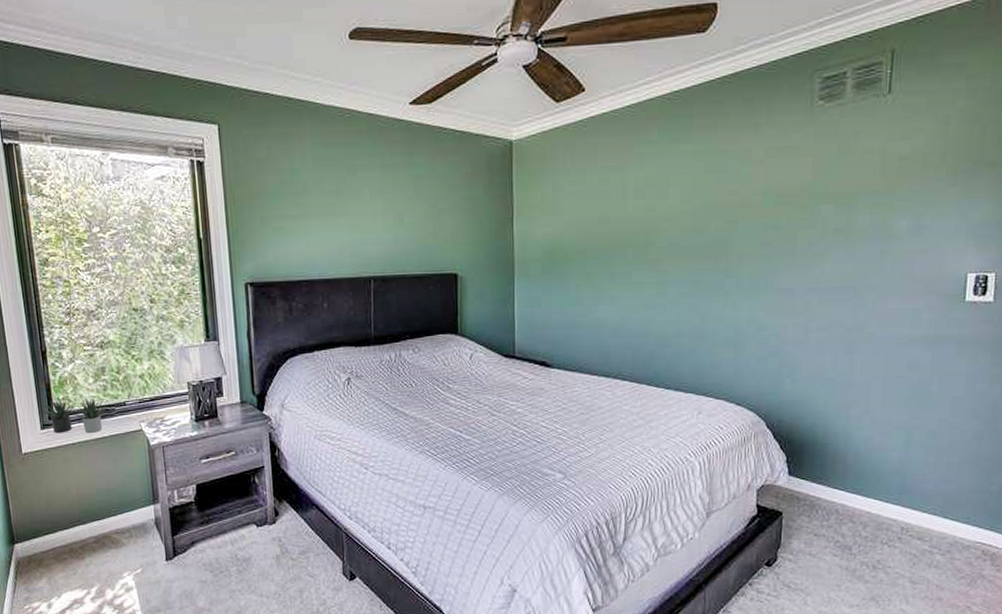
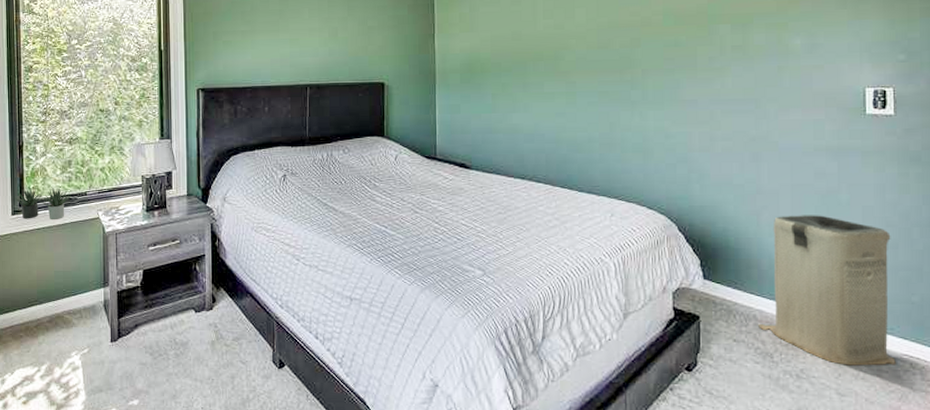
laundry basket: none [838,407,977,555] -> present [757,215,896,366]

